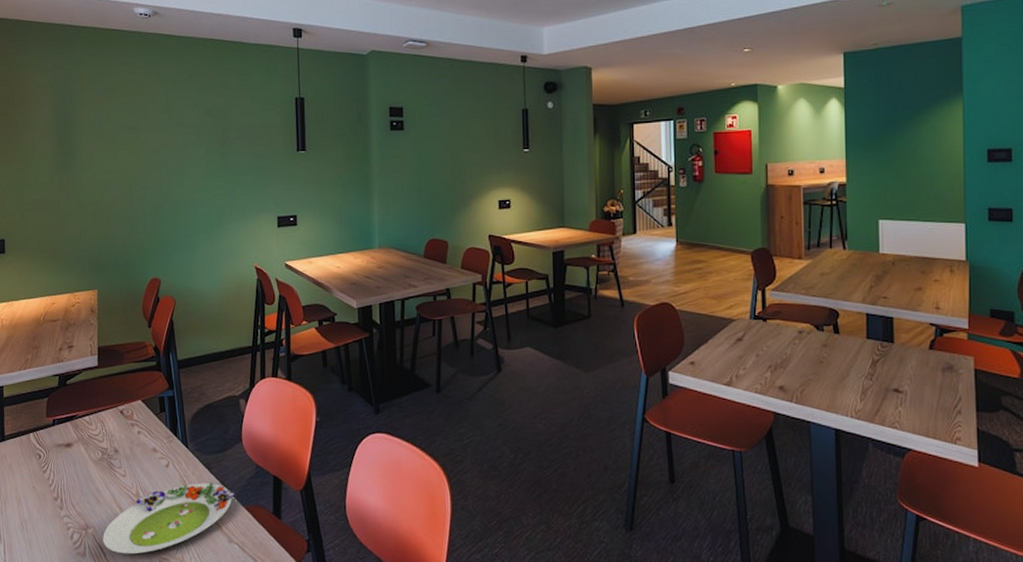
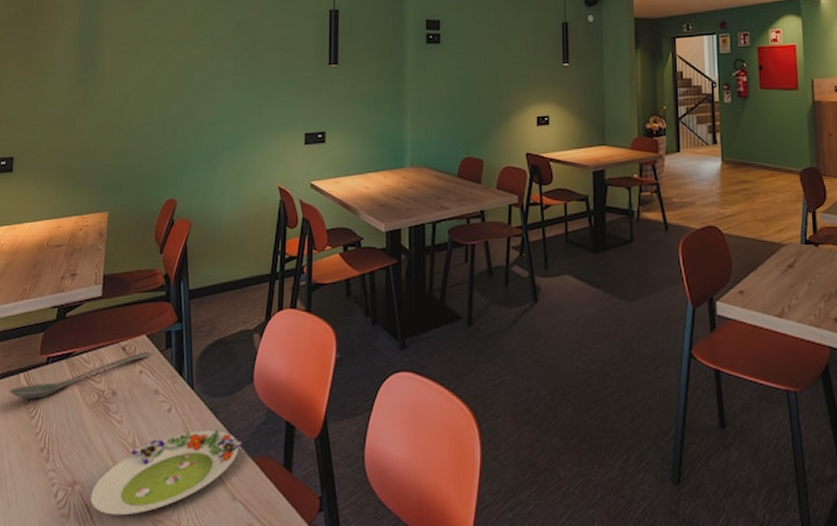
stirrer: none [21,415,146,456] -> present [9,351,150,399]

